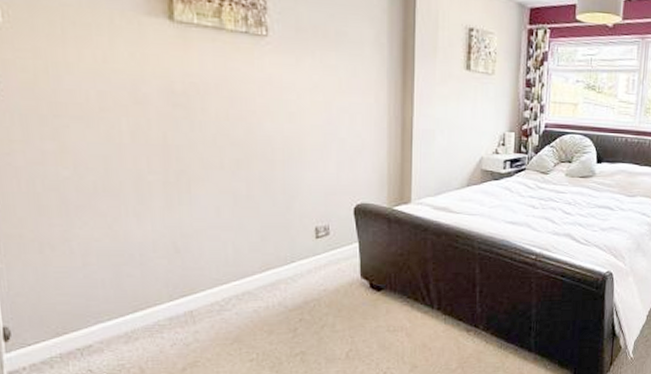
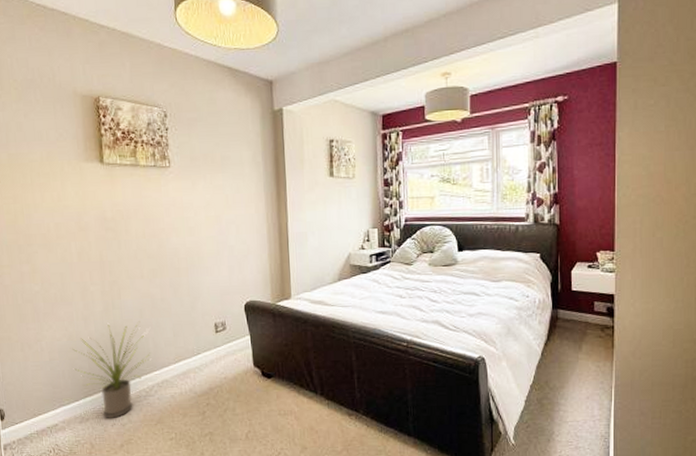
house plant: none [117,221,229,337] -> present [72,321,150,418]

